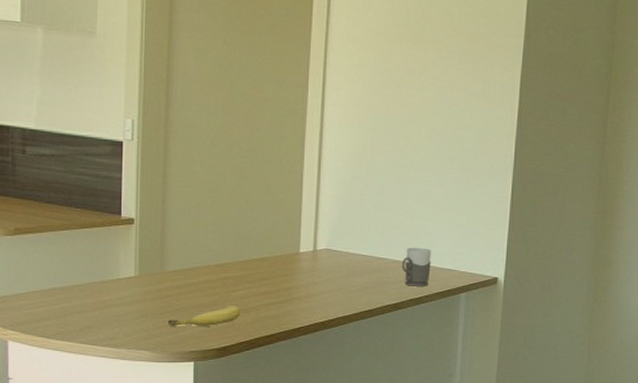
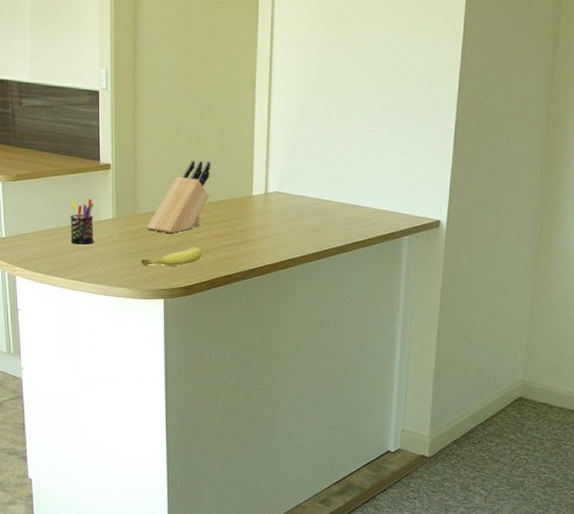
pen holder: none [80,256,113,304] -> present [70,199,95,244]
knife block: none [175,216,253,292] -> present [146,160,211,234]
mug: present [401,247,431,287] -> none [346,189,375,229]

